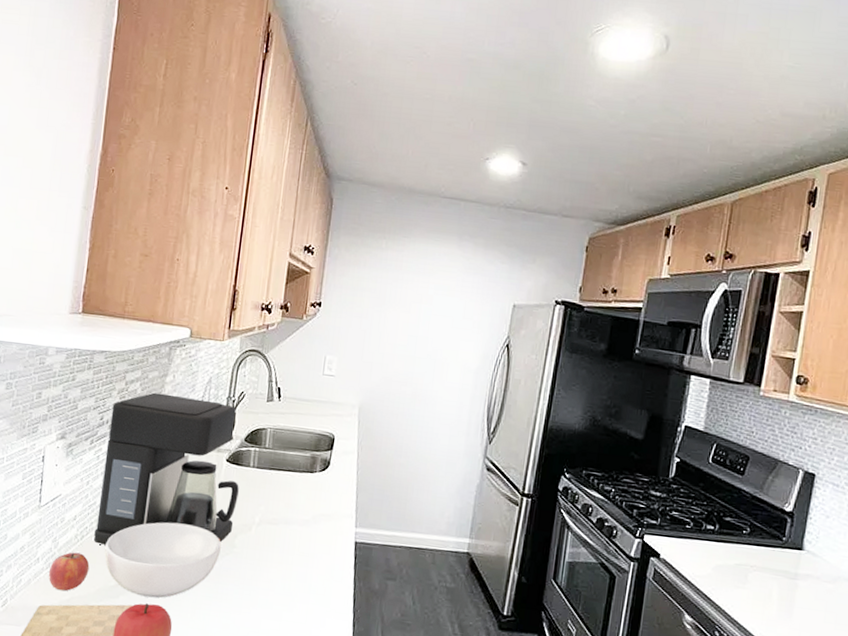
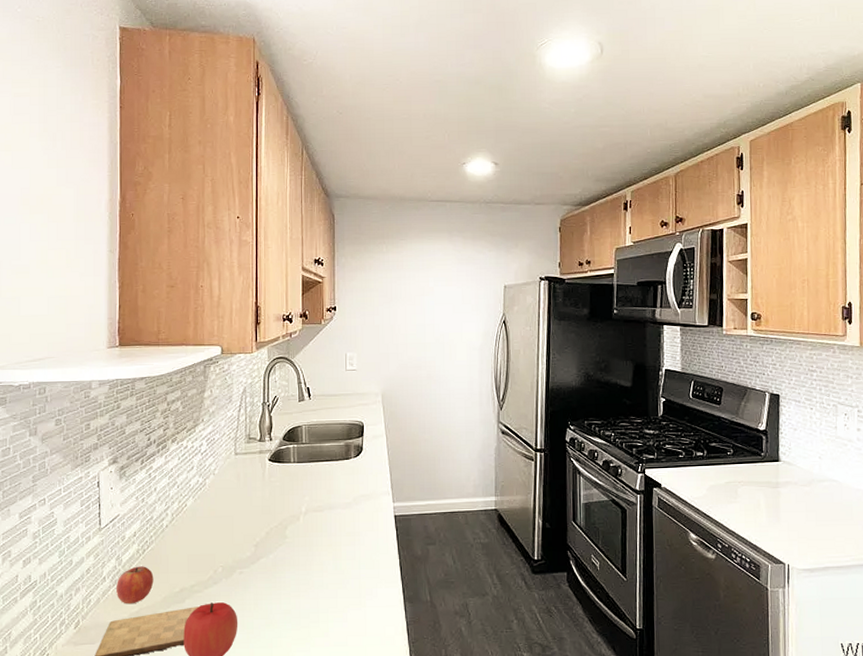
coffee maker: present [93,392,239,545] -> none [155,408,284,555]
bowl: present [104,522,221,598] -> none [166,523,274,597]

